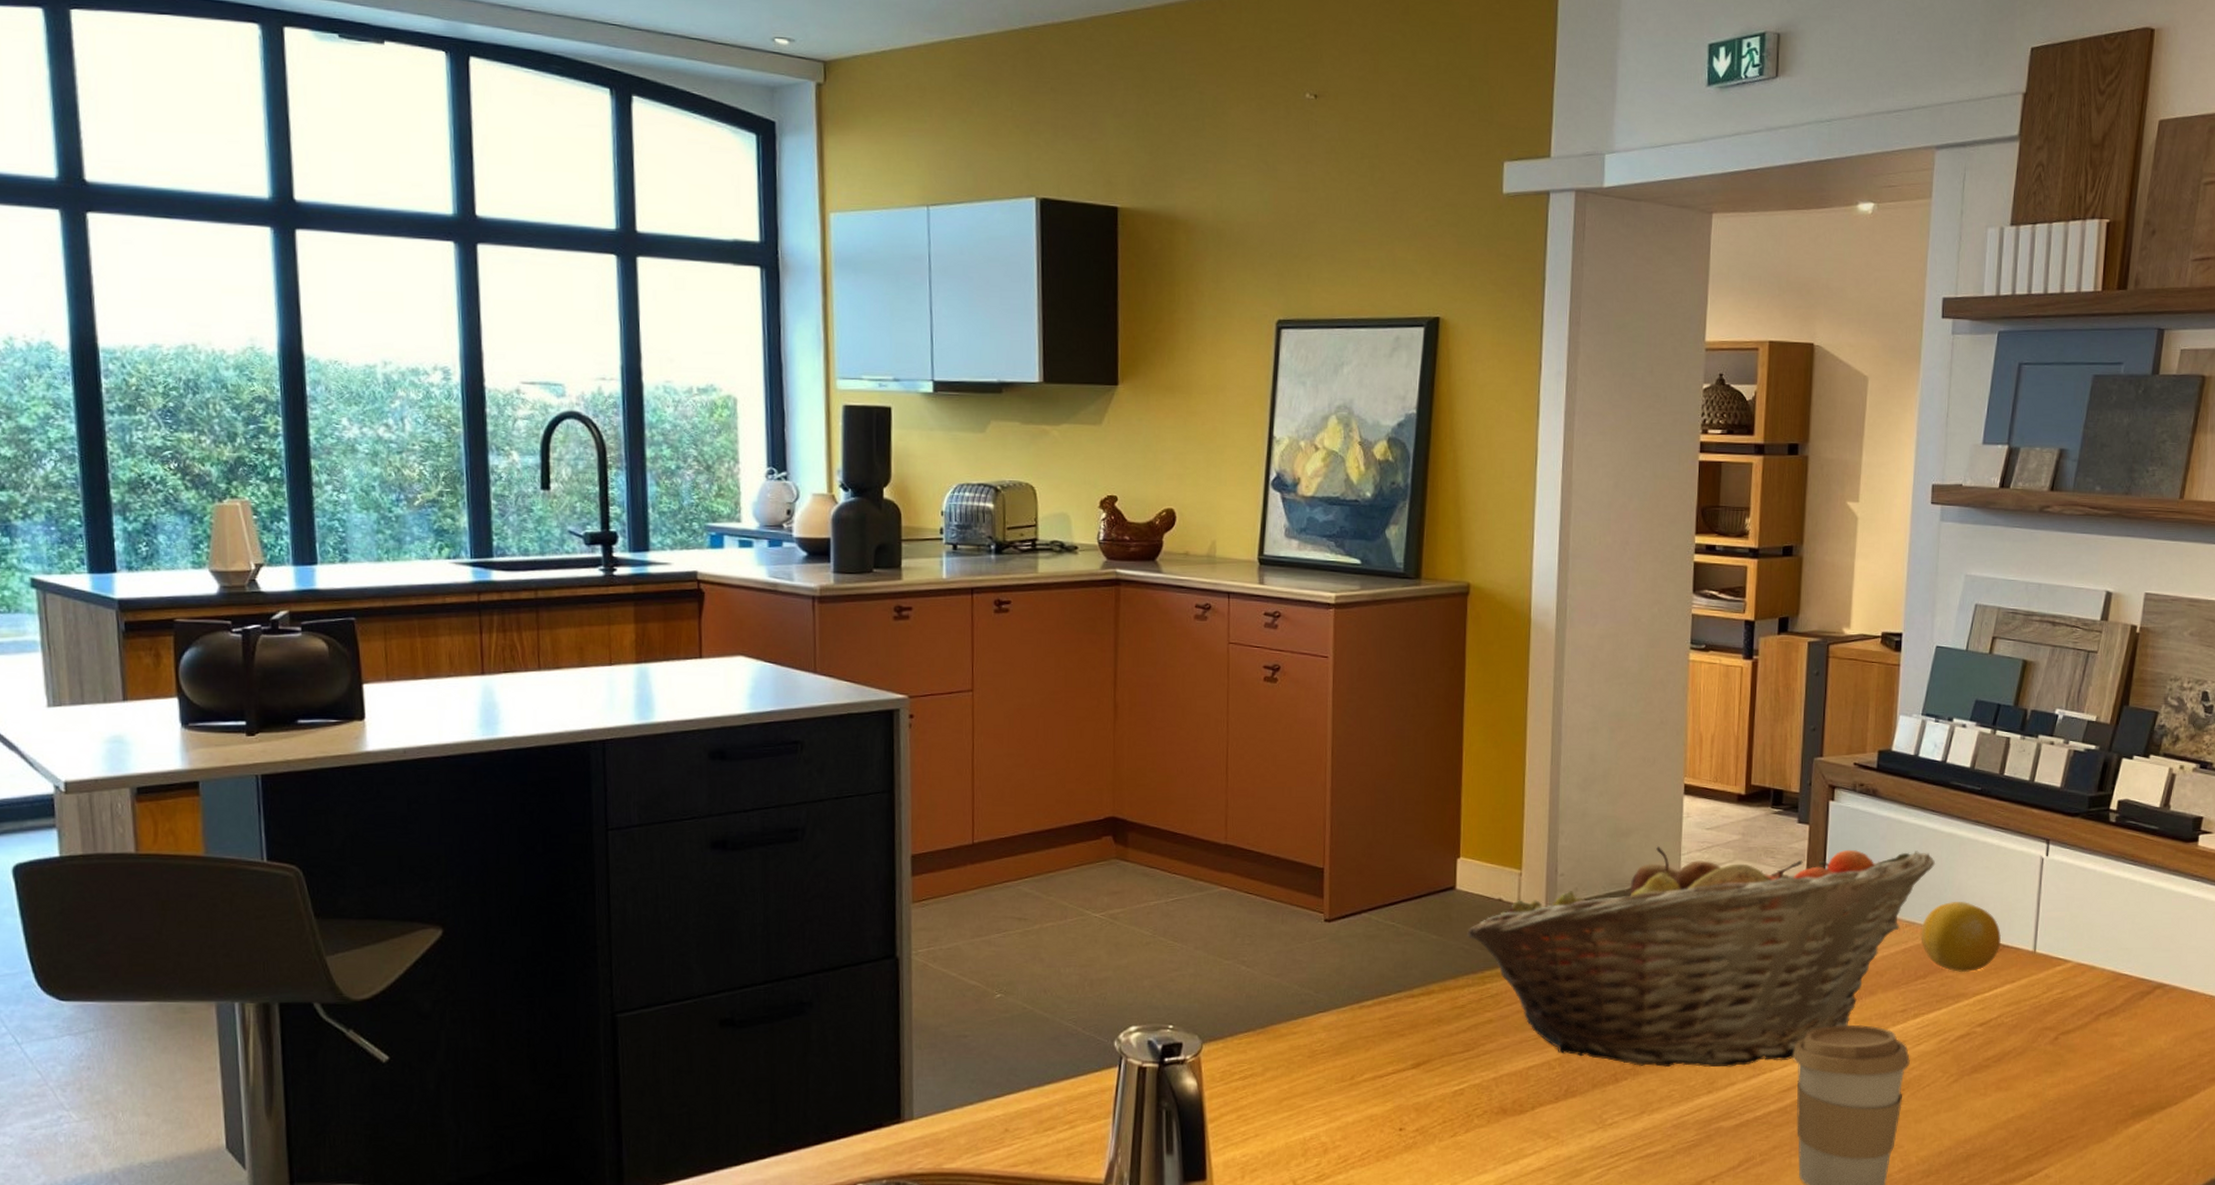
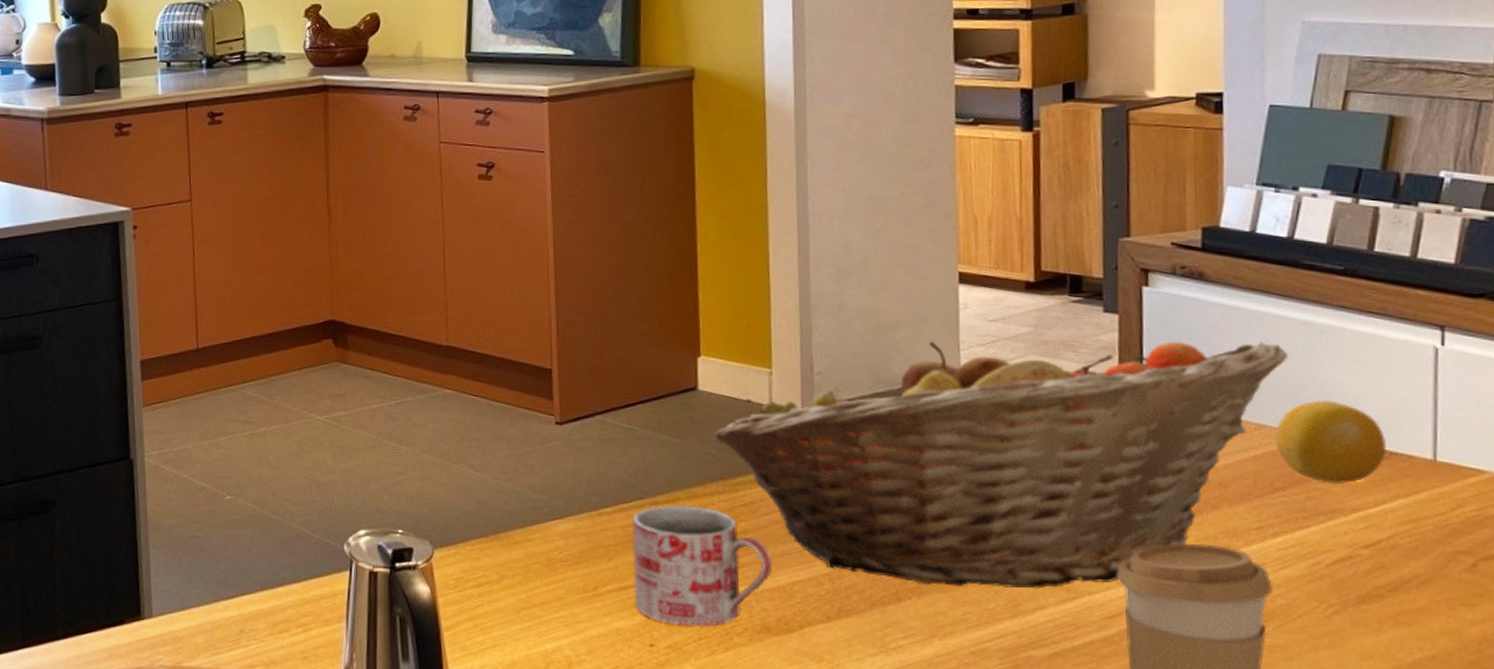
mug: none [1387,997,1512,1111] -> present [632,504,772,627]

